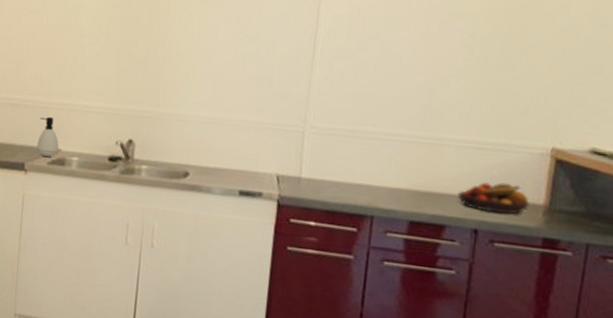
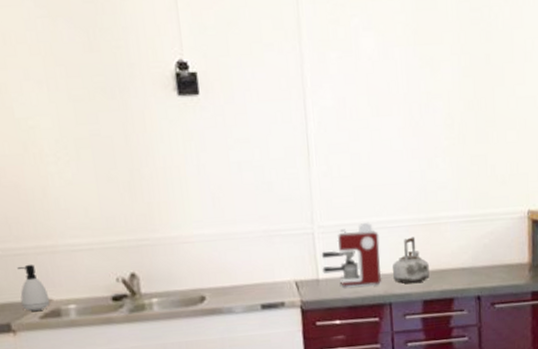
coffee maker: none [306,130,372,195] -> present [321,222,382,287]
kettle: none [379,153,422,202] -> present [392,236,429,284]
fruit bowl: present [457,182,529,215] -> none [459,249,517,279]

